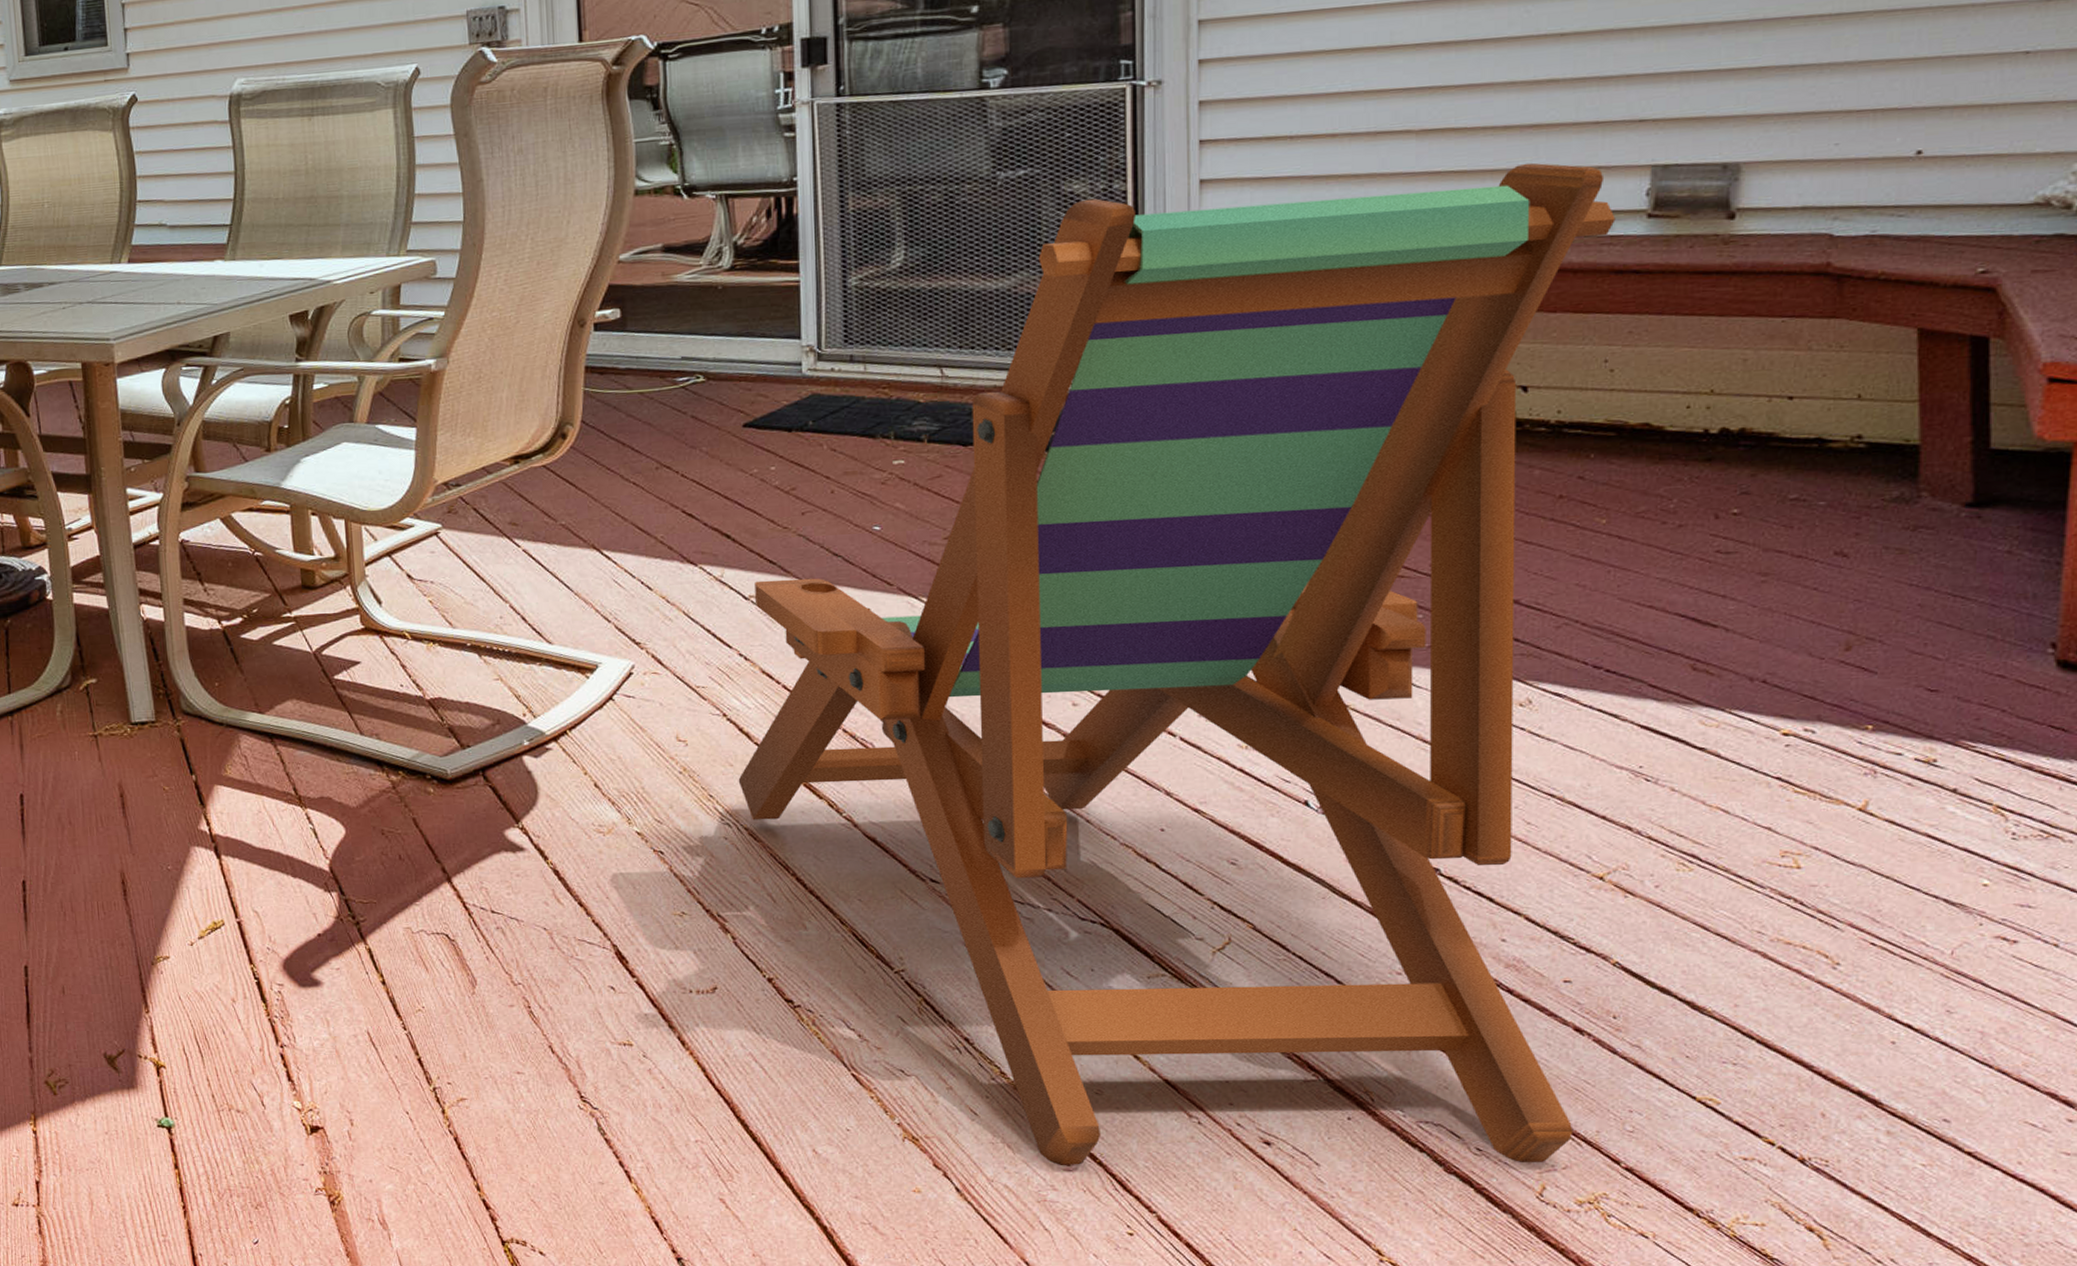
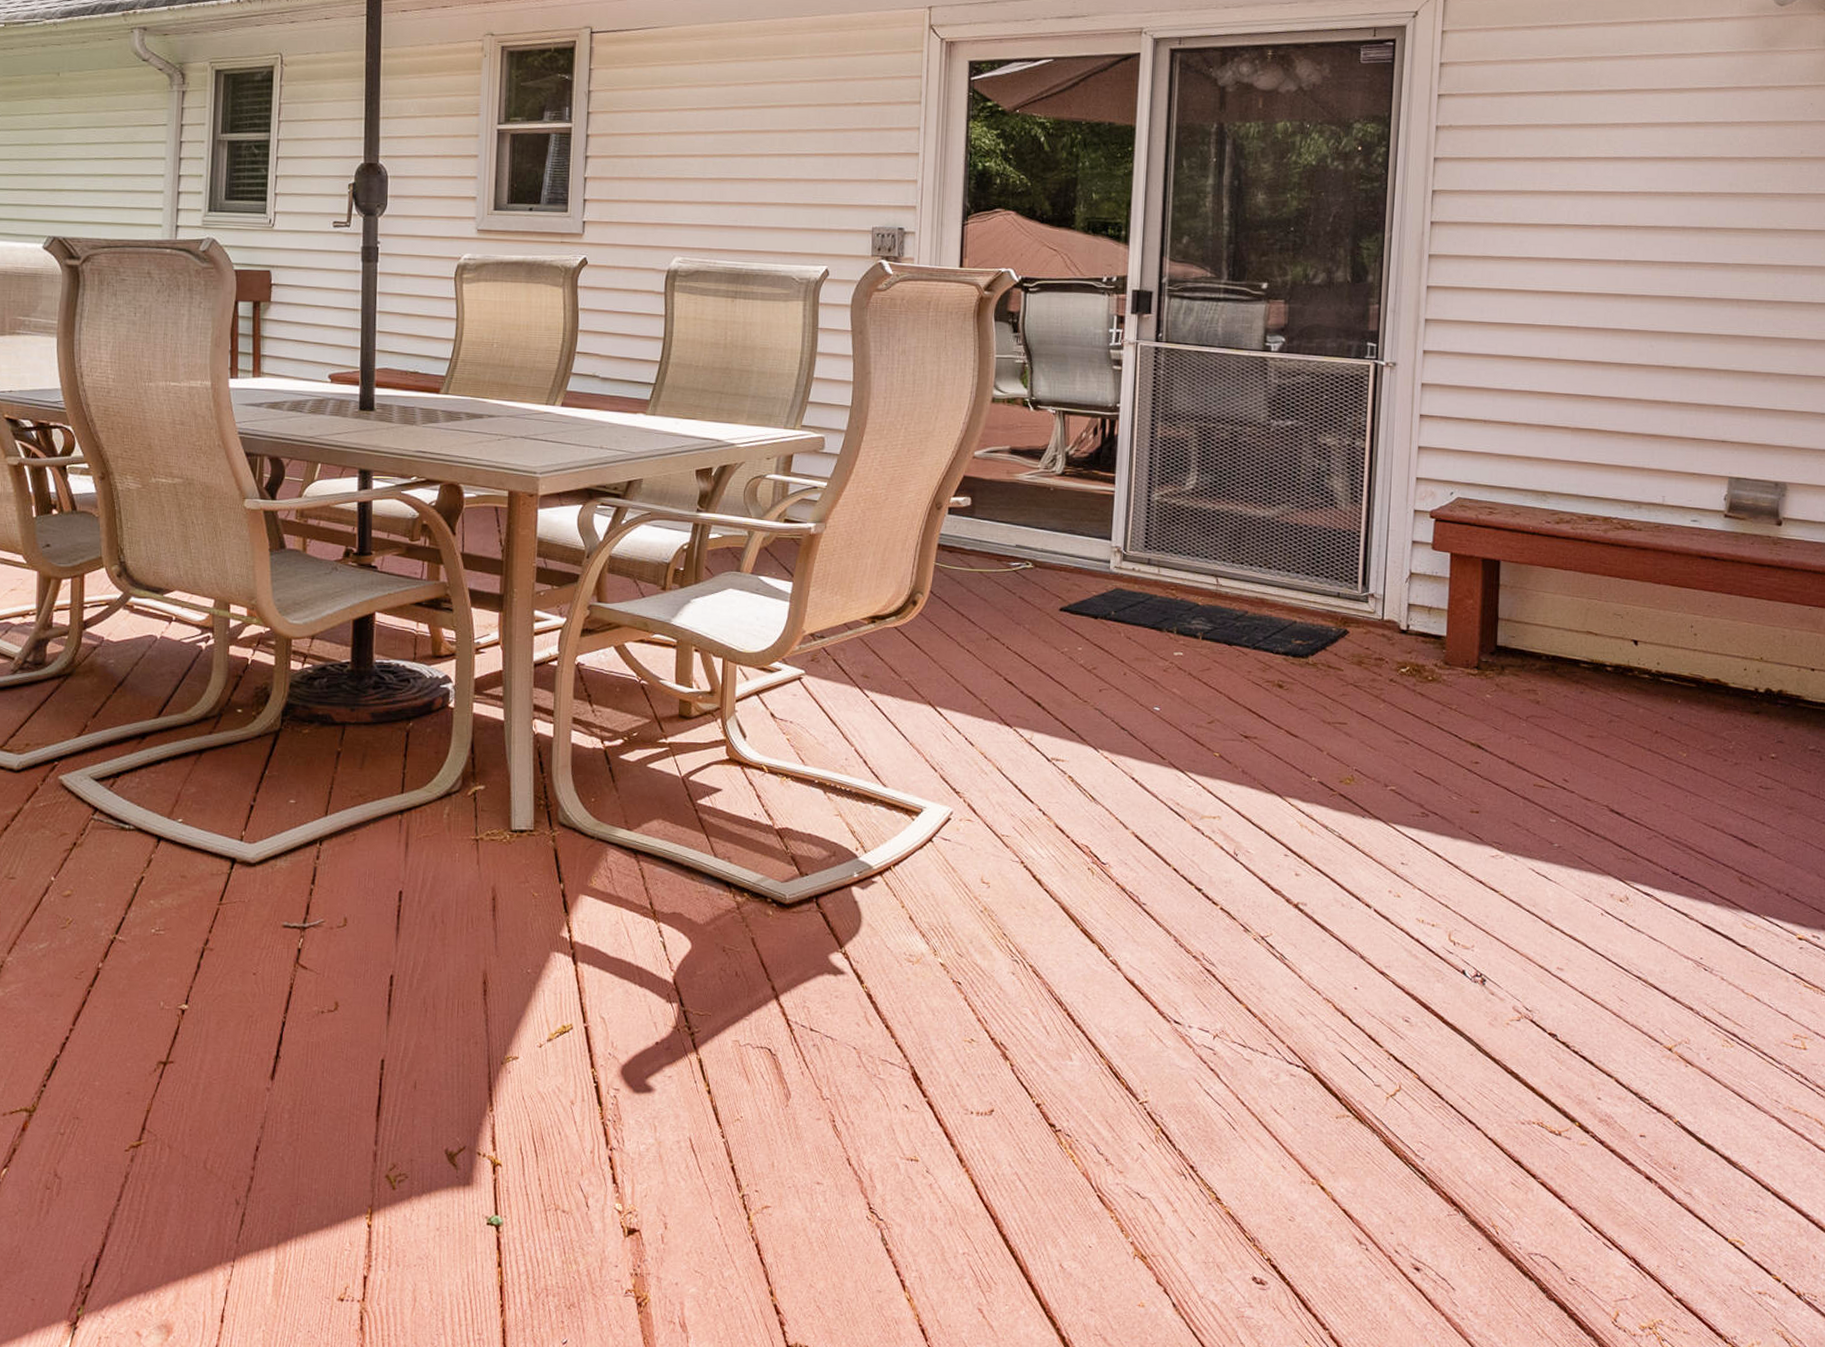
deck chair: present [738,162,1616,1165] -> none [1028,451,1703,1293]

